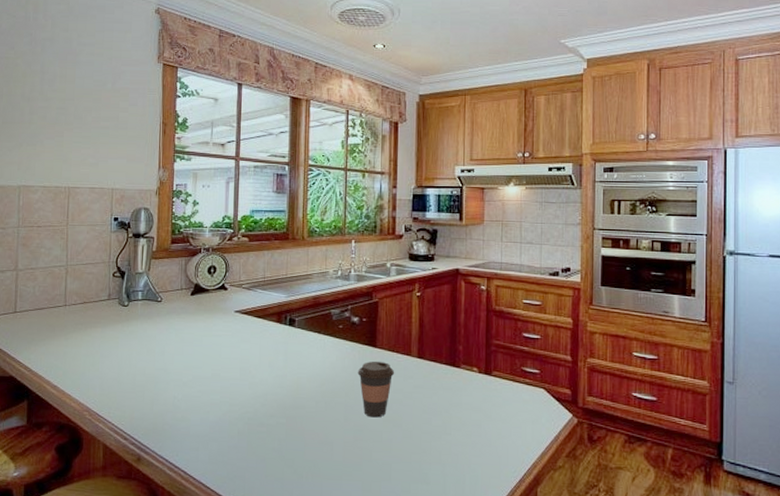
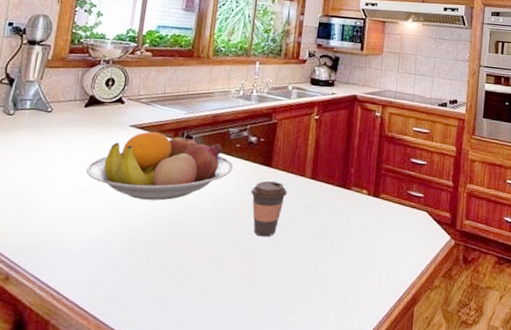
fruit bowl: none [198,316,339,384] -> present [85,131,234,201]

